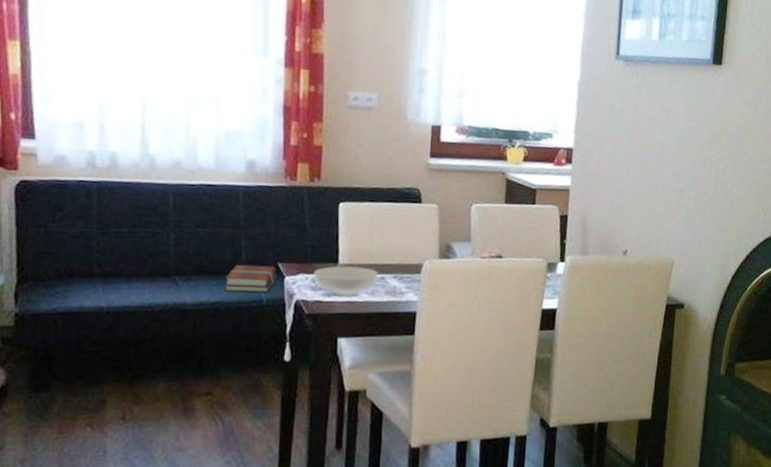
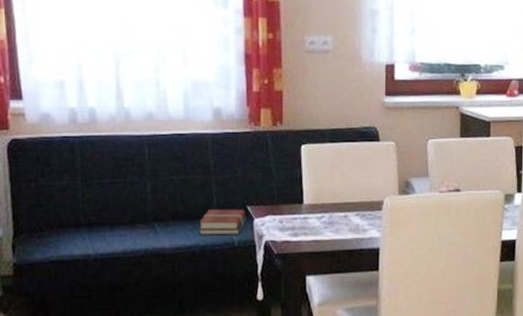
bowl: present [313,266,378,296] -> none [280,206,341,235]

